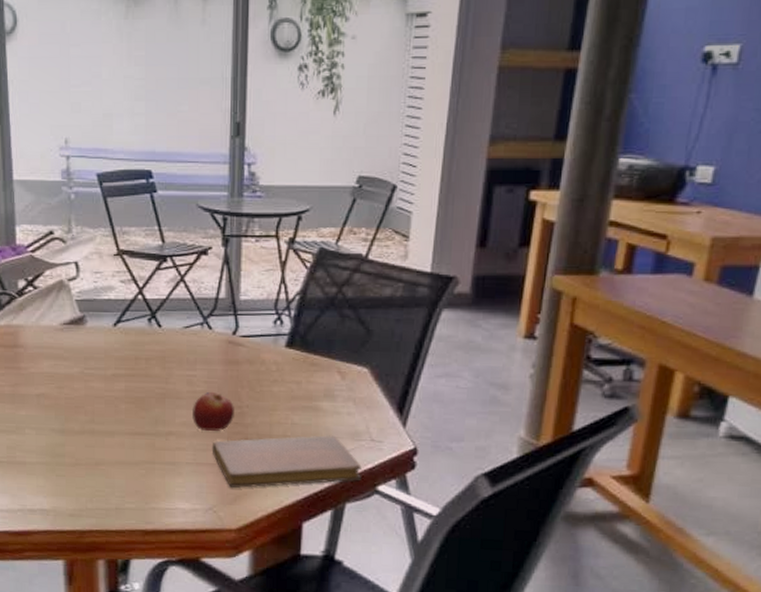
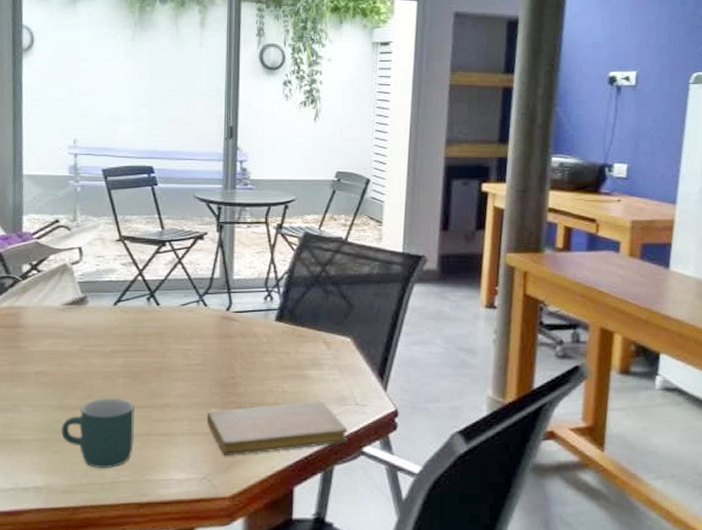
mug: none [65,424,138,494] -> present [61,399,134,468]
fruit: present [192,391,234,431] -> none [188,364,228,401]

